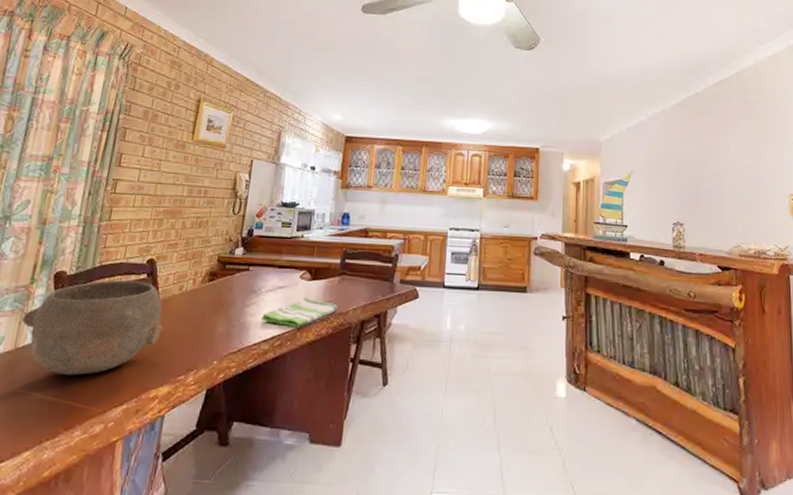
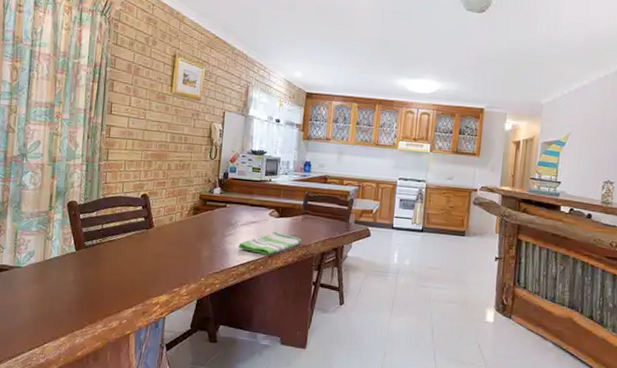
bowl: present [22,280,163,376] -> none [47,210,158,284]

